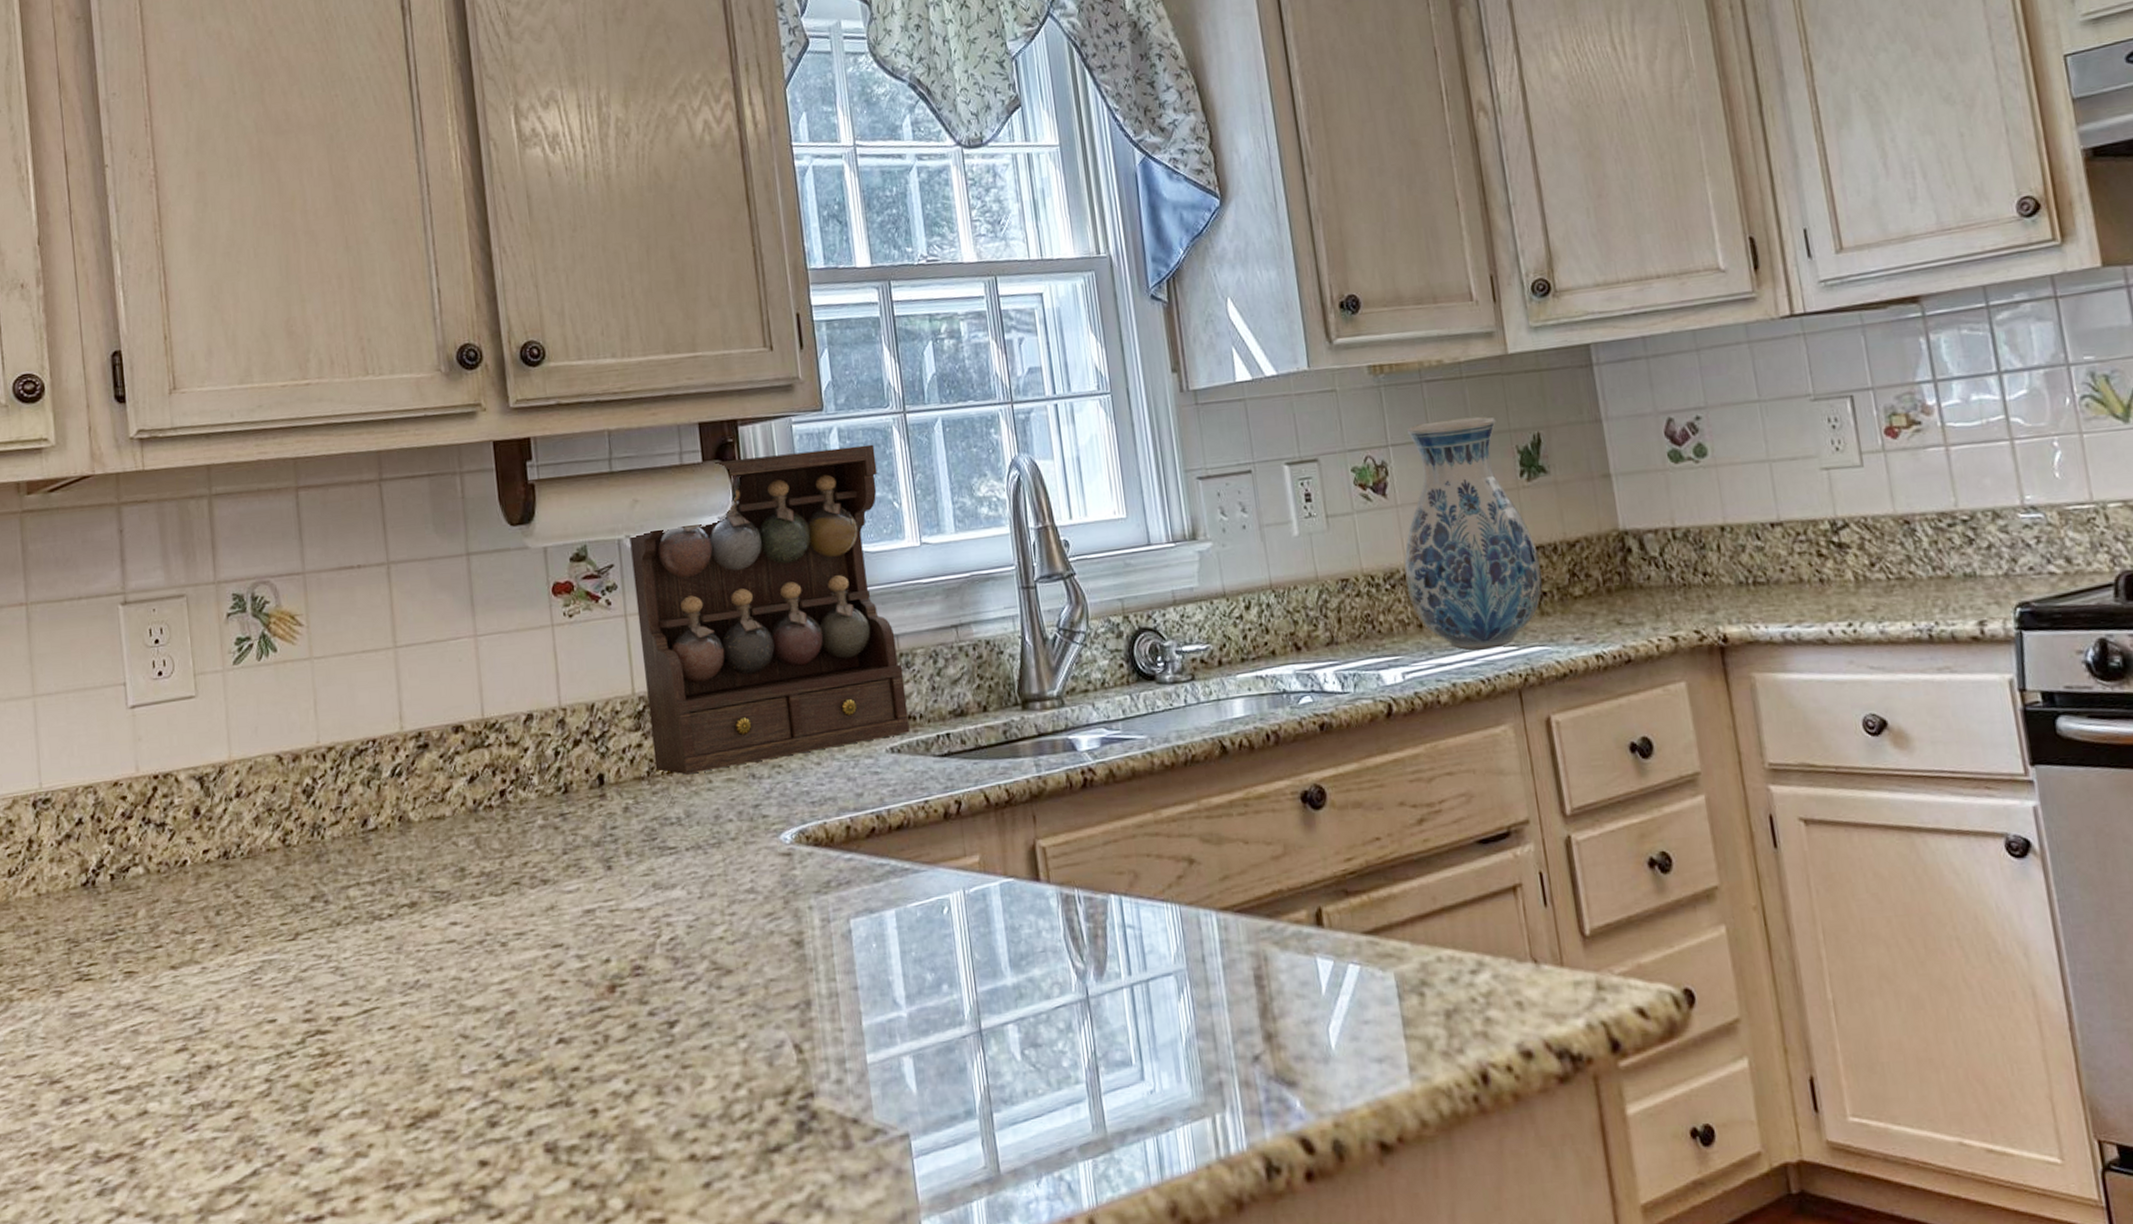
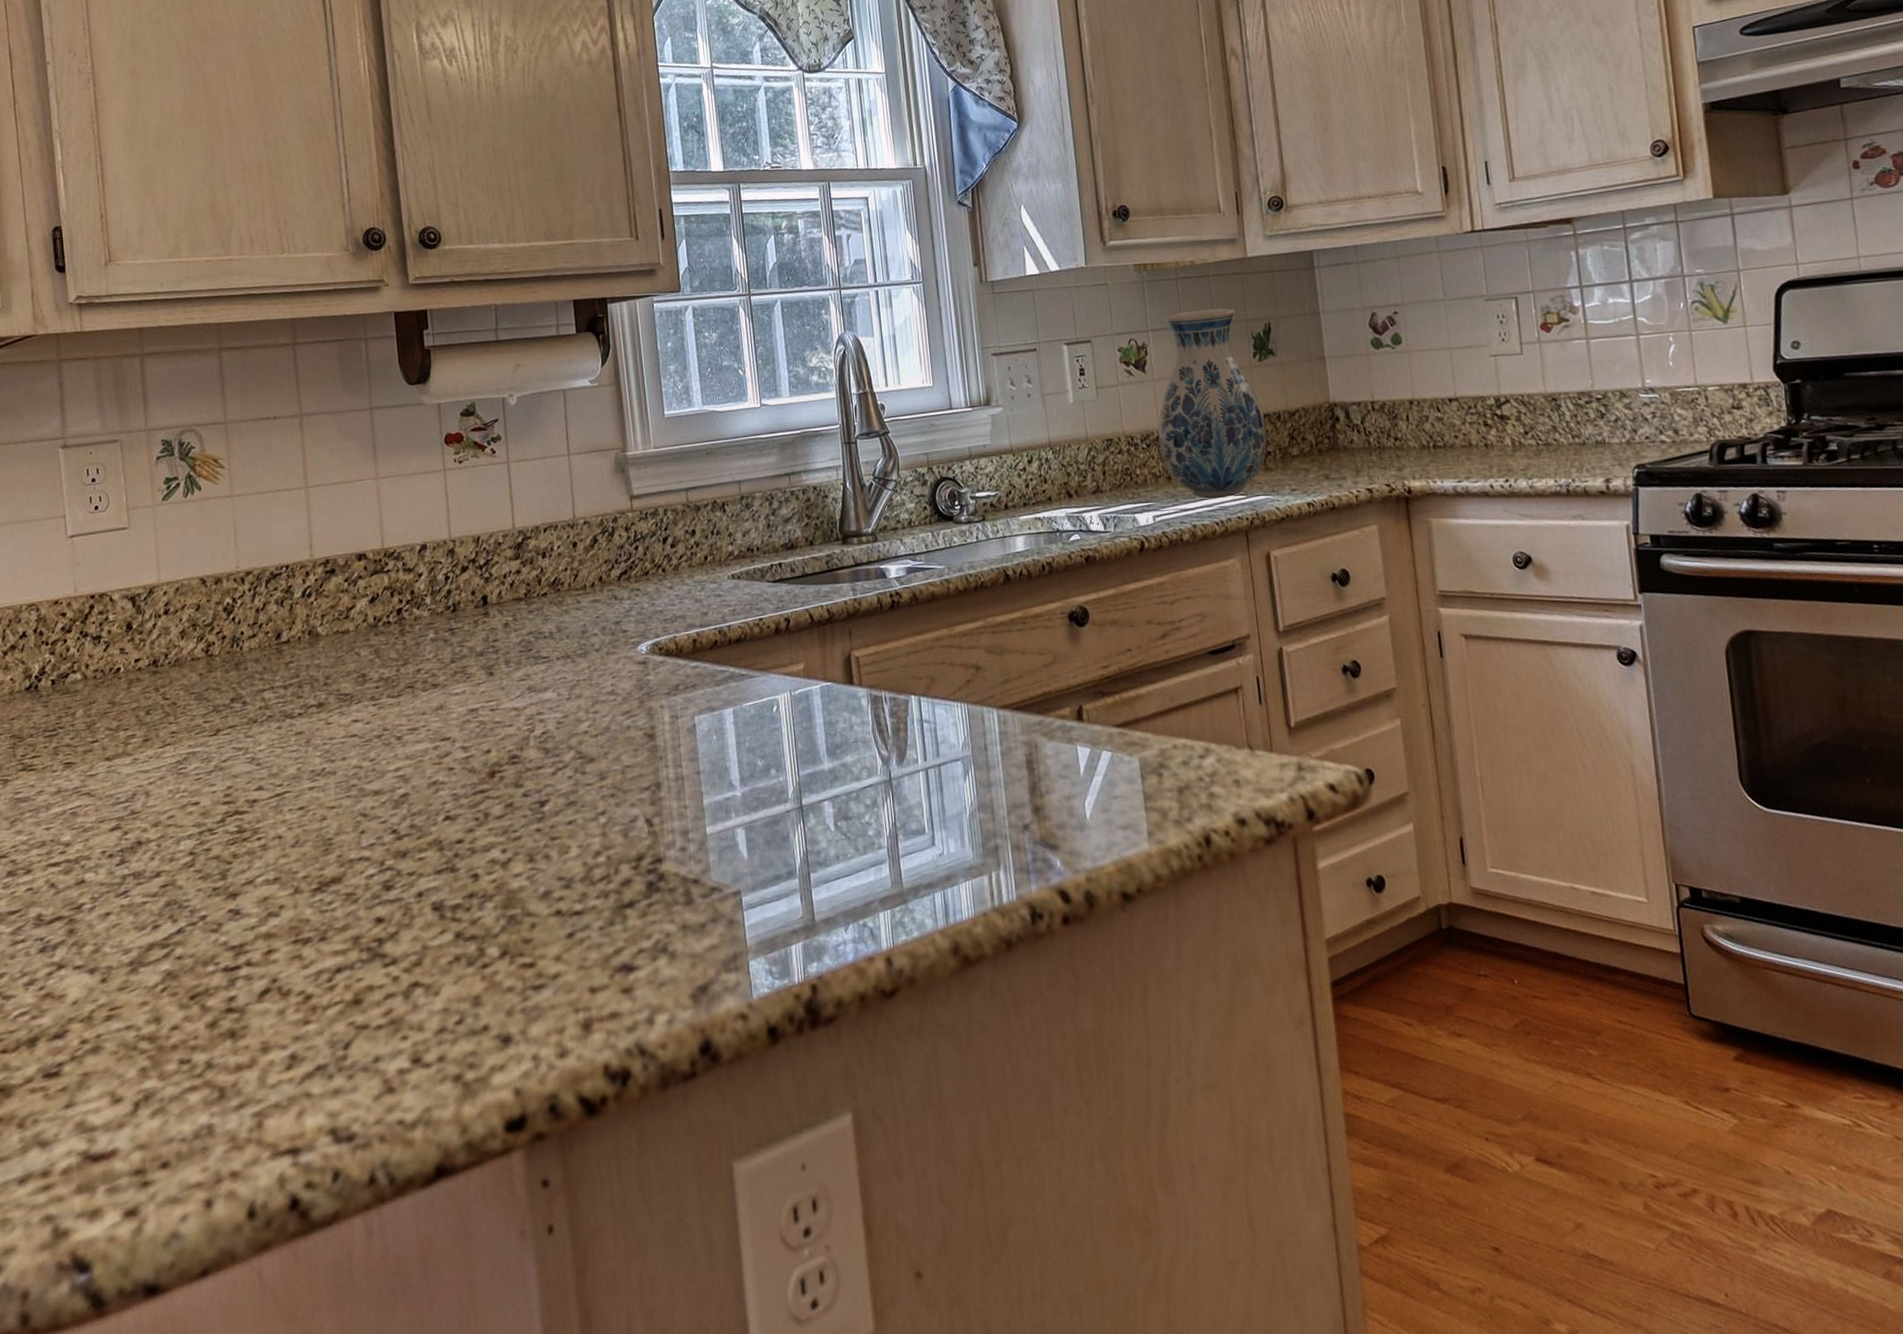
spice rack: present [630,444,910,775] -> none [512,321,748,597]

